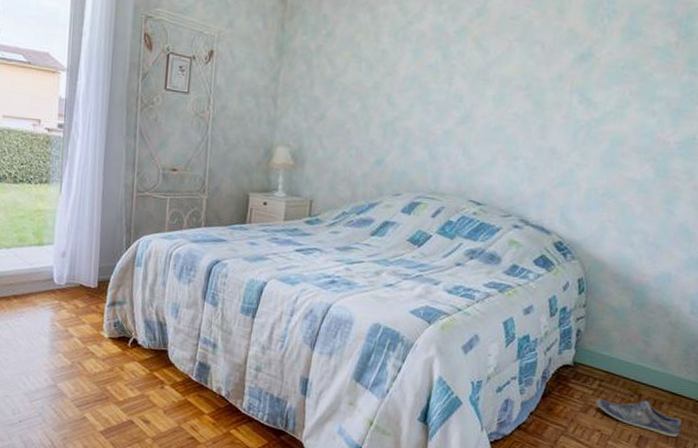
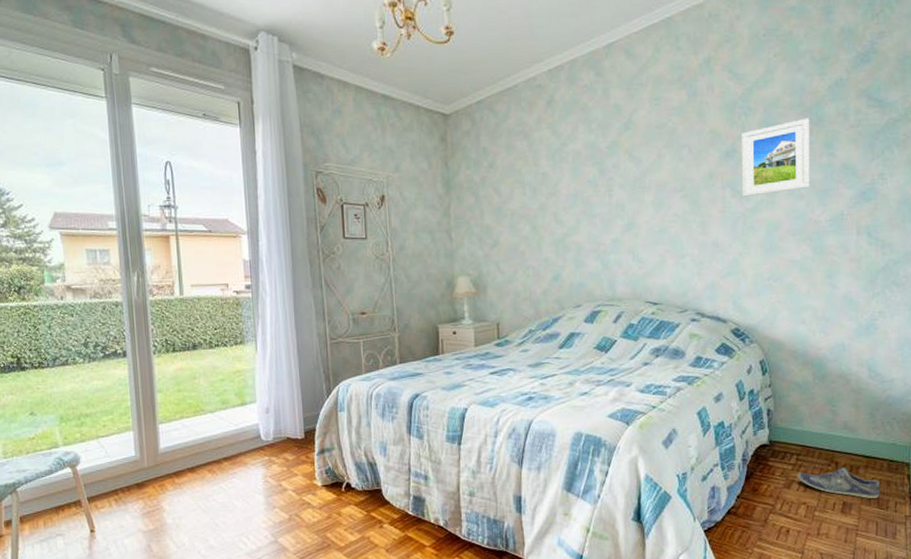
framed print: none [590,30,678,106] -> present [741,118,810,197]

